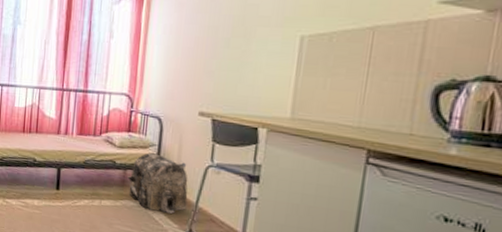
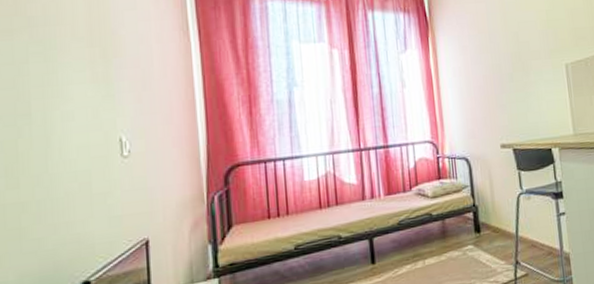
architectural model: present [127,153,188,214] -> none [447,194,509,254]

